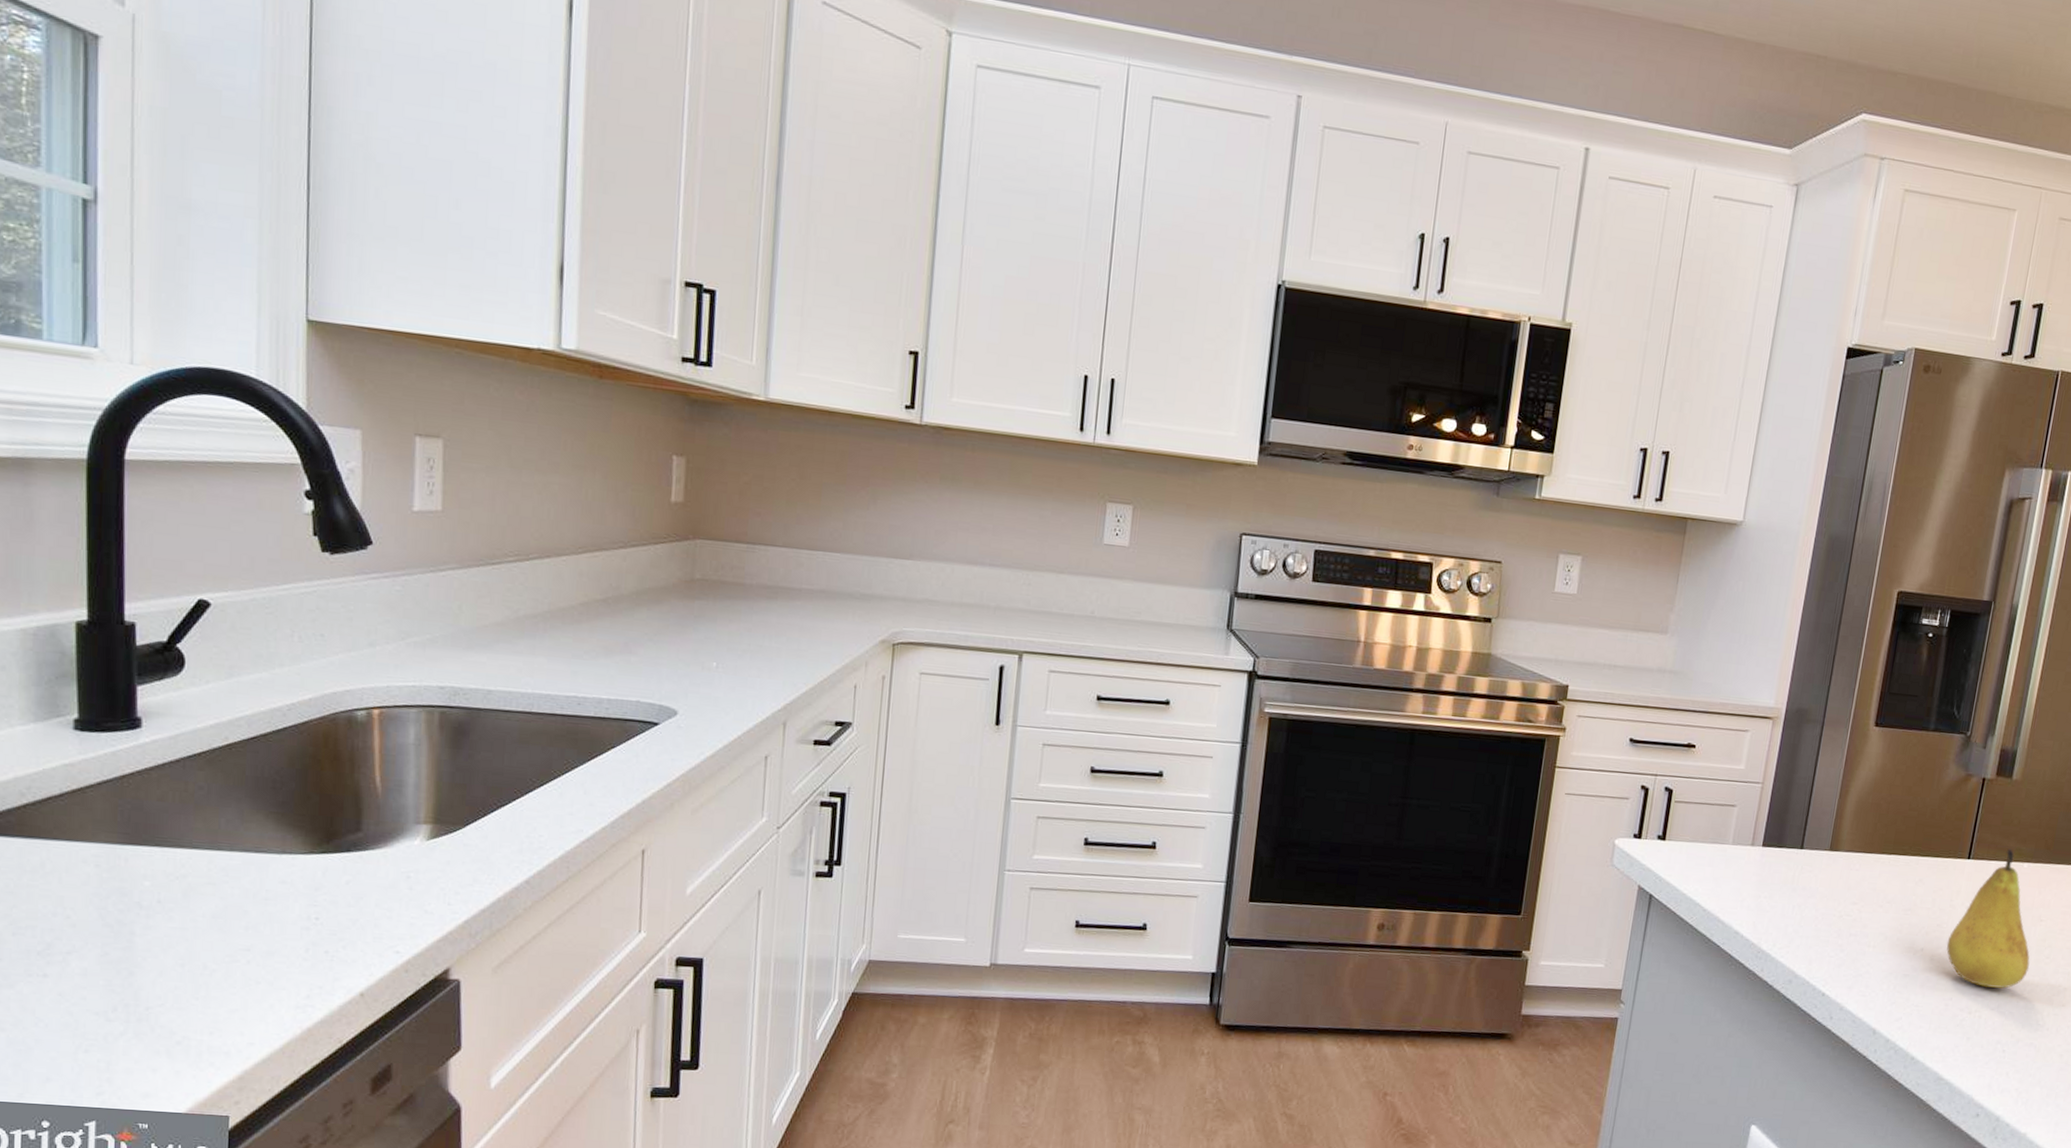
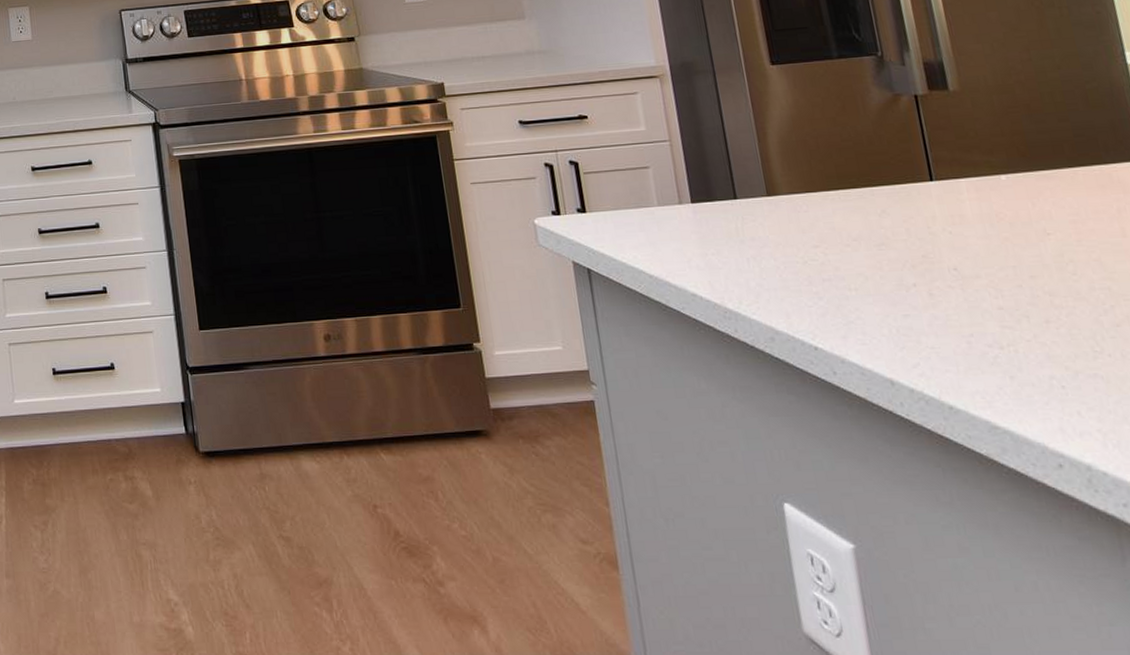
fruit: present [1946,848,2030,989] -> none [940,162,1057,317]

